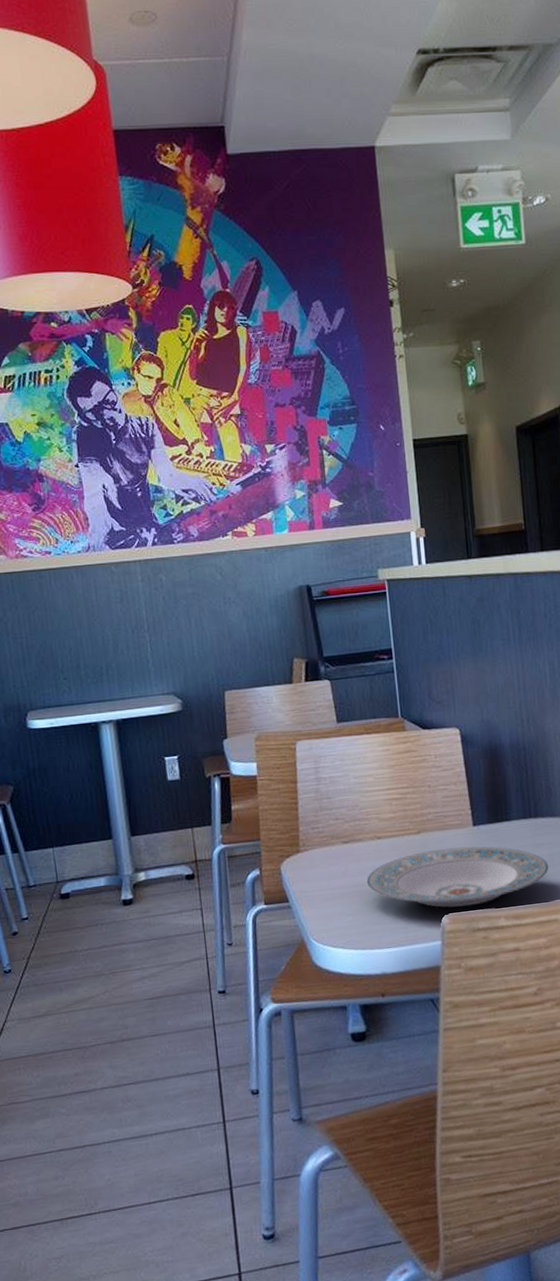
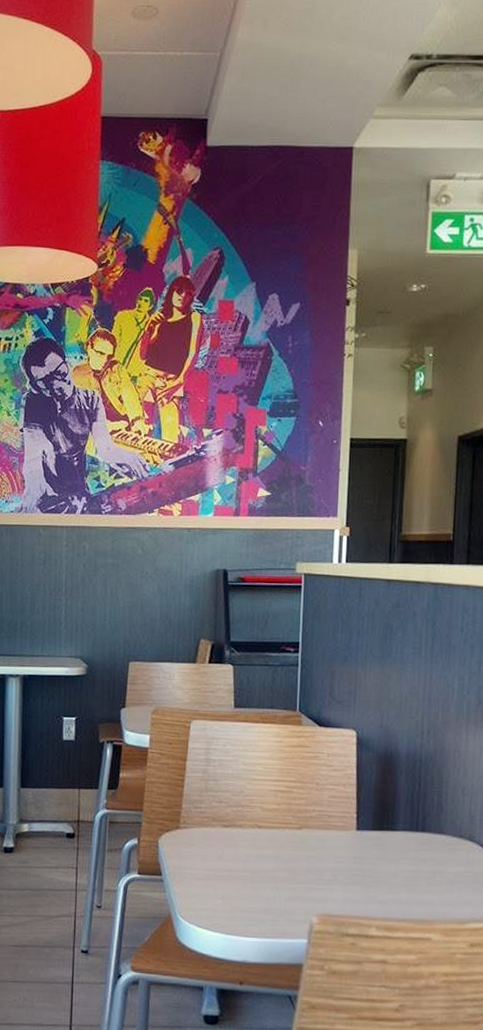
plate: present [366,846,549,908] -> none [240,847,430,910]

